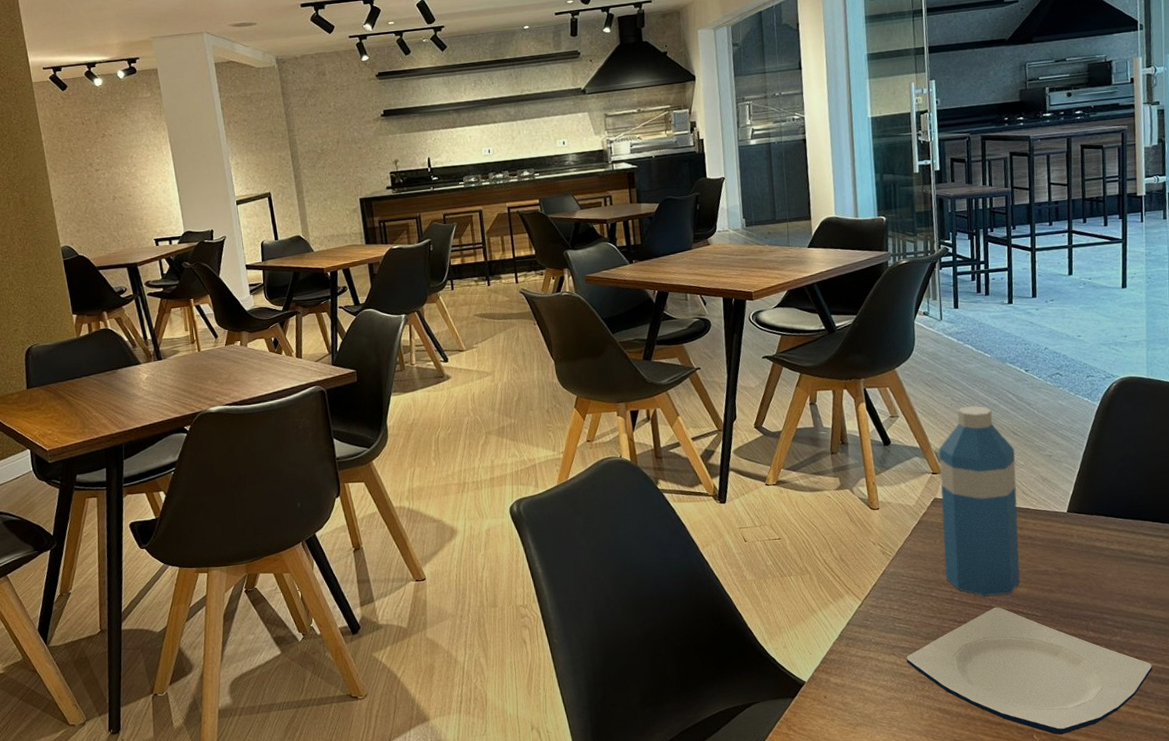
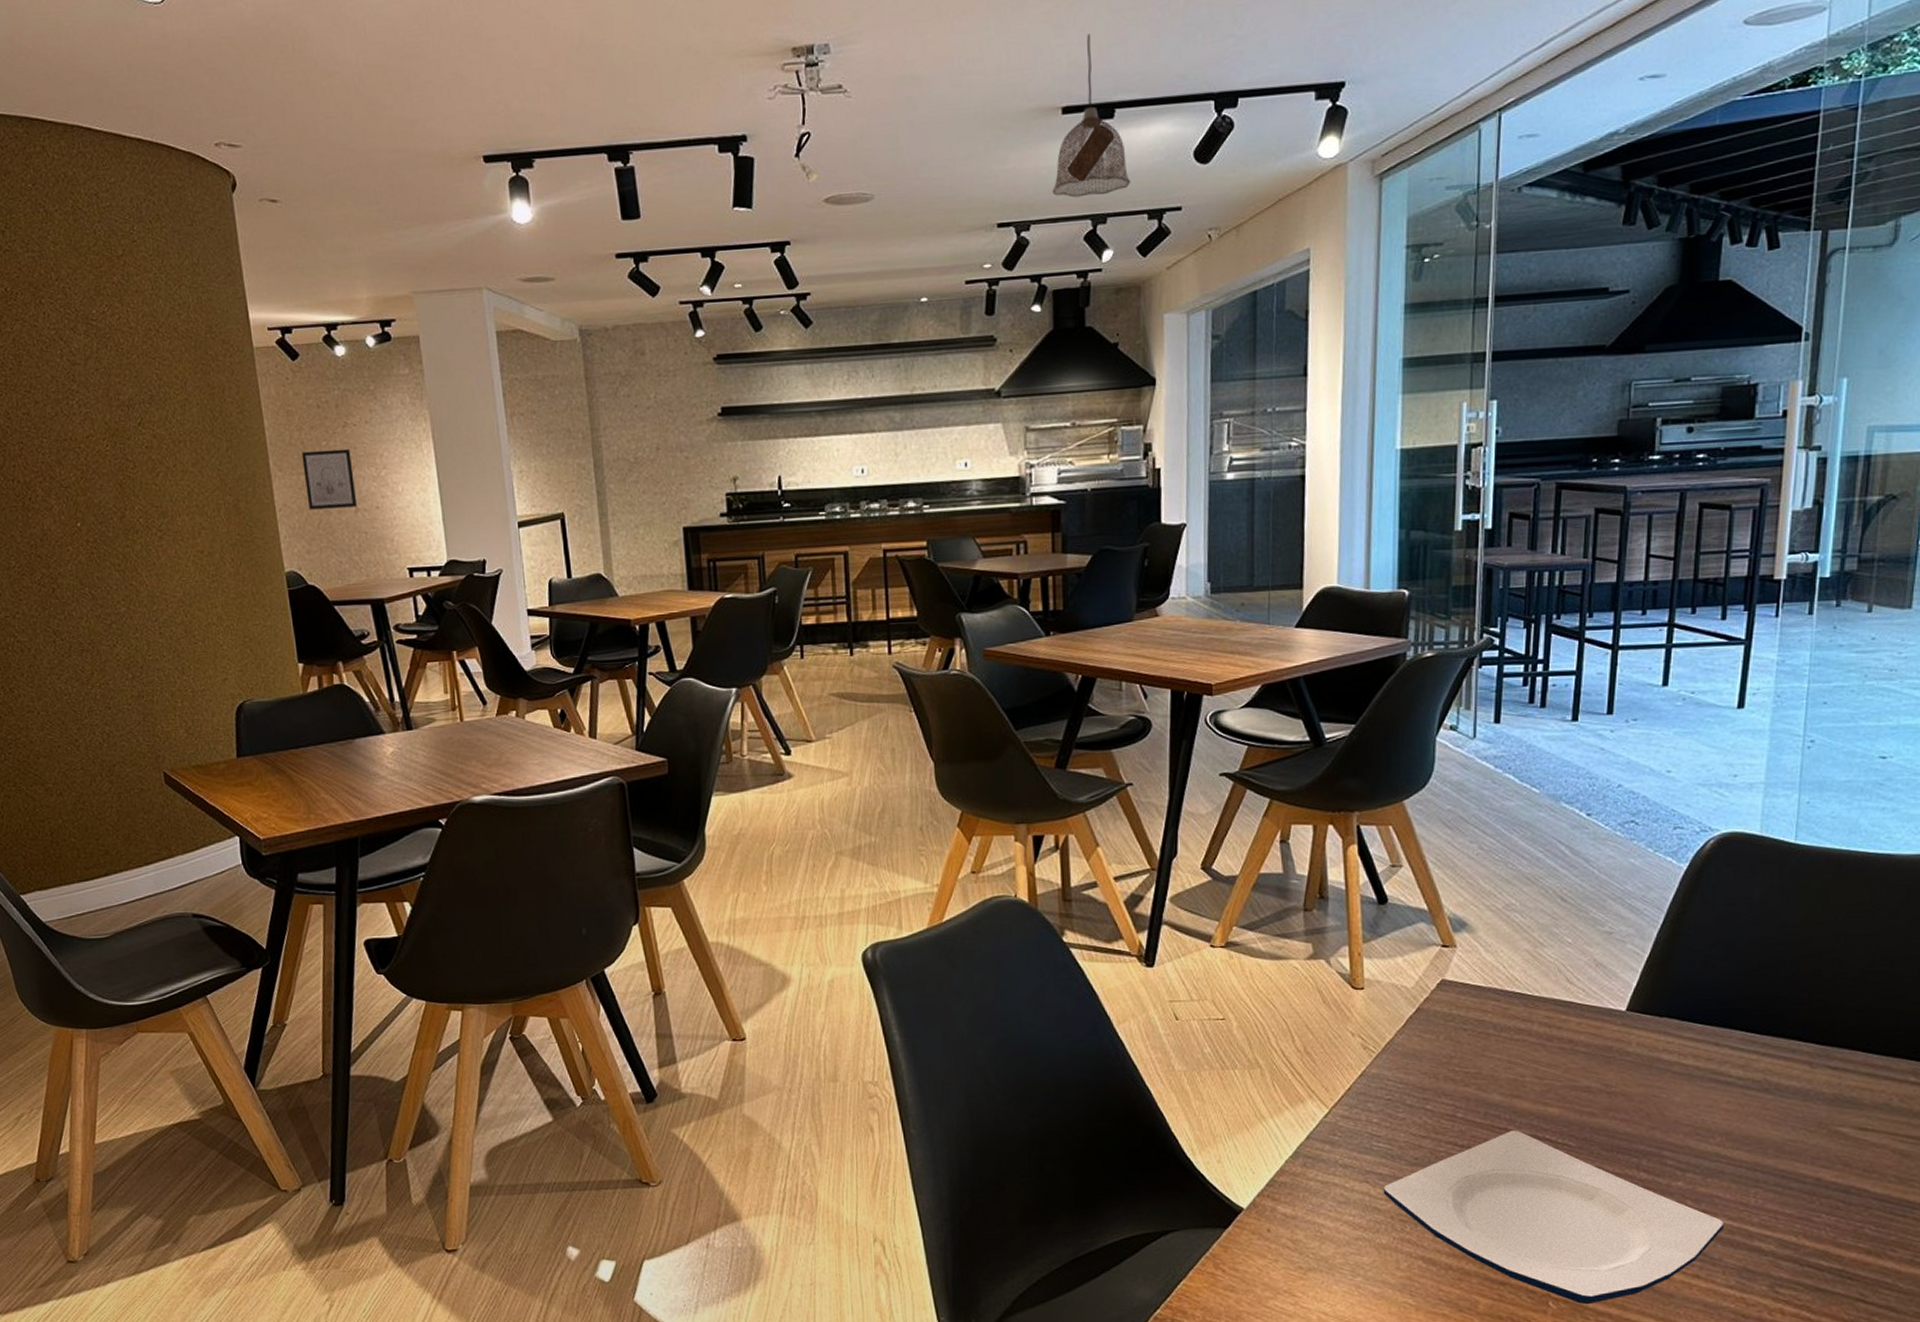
wall art: none [71,153,115,200] -> present [302,448,358,510]
water bottle: present [939,405,1020,596] -> none [1447,857,1561,1115]

